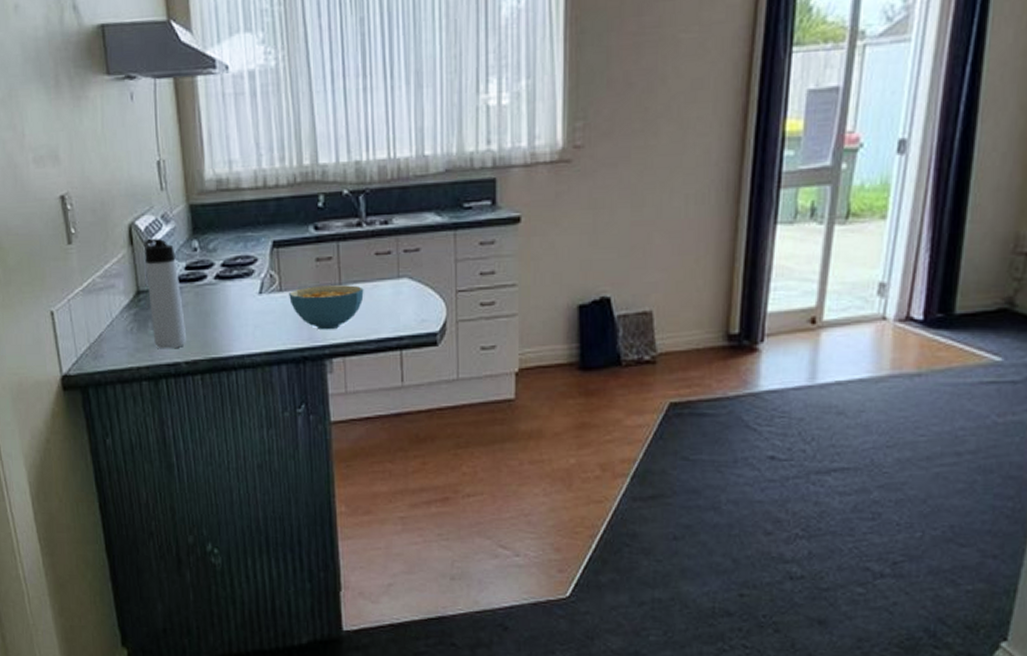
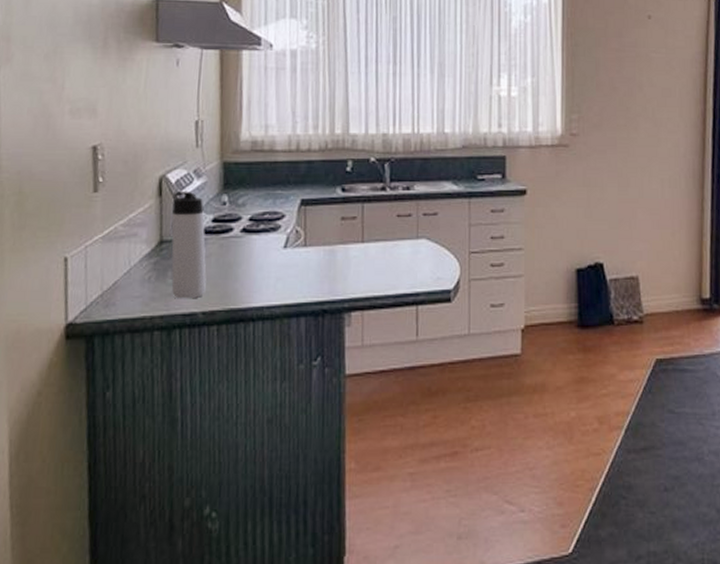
cereal bowl: present [289,284,364,330] -> none [313,242,385,285]

